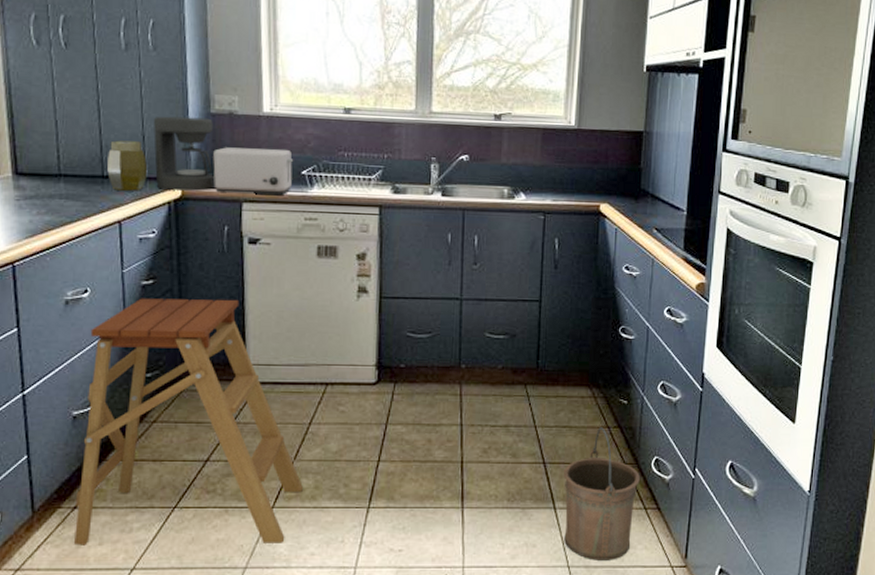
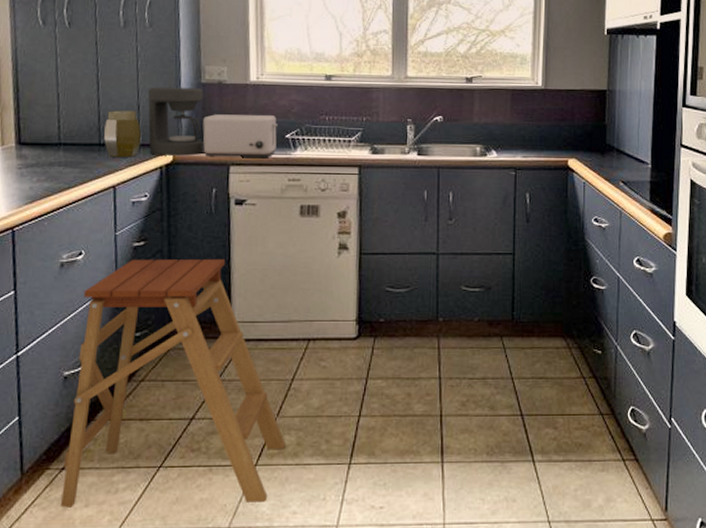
bucket: present [564,427,640,560] -> none [542,378,617,515]

